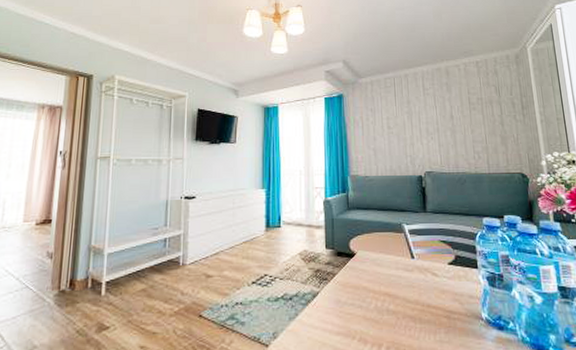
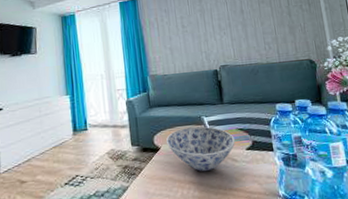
bowl: none [363,233,437,284] -> present [166,126,235,172]

